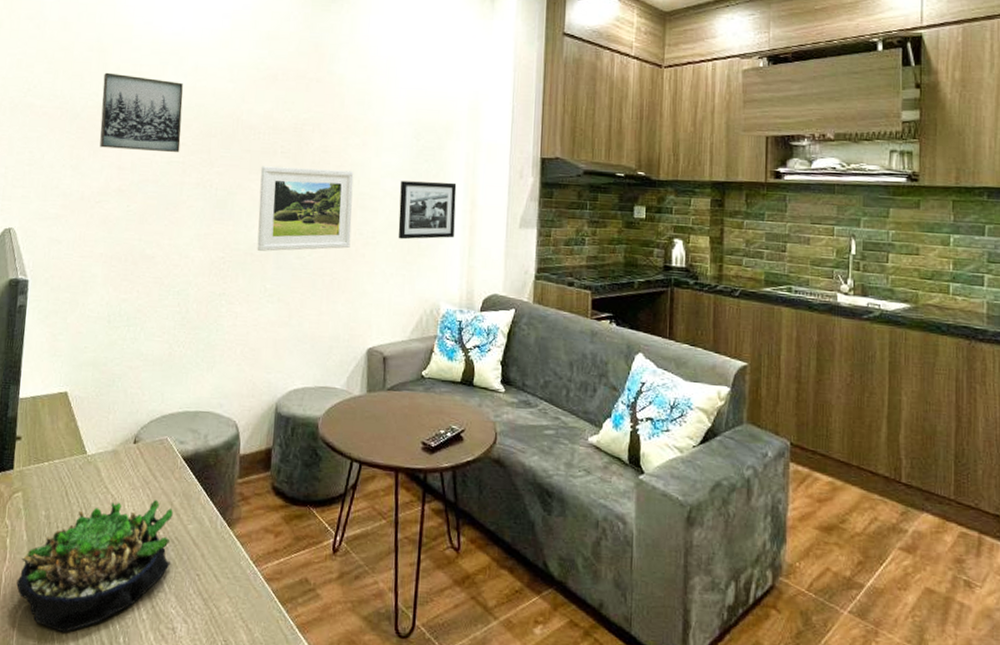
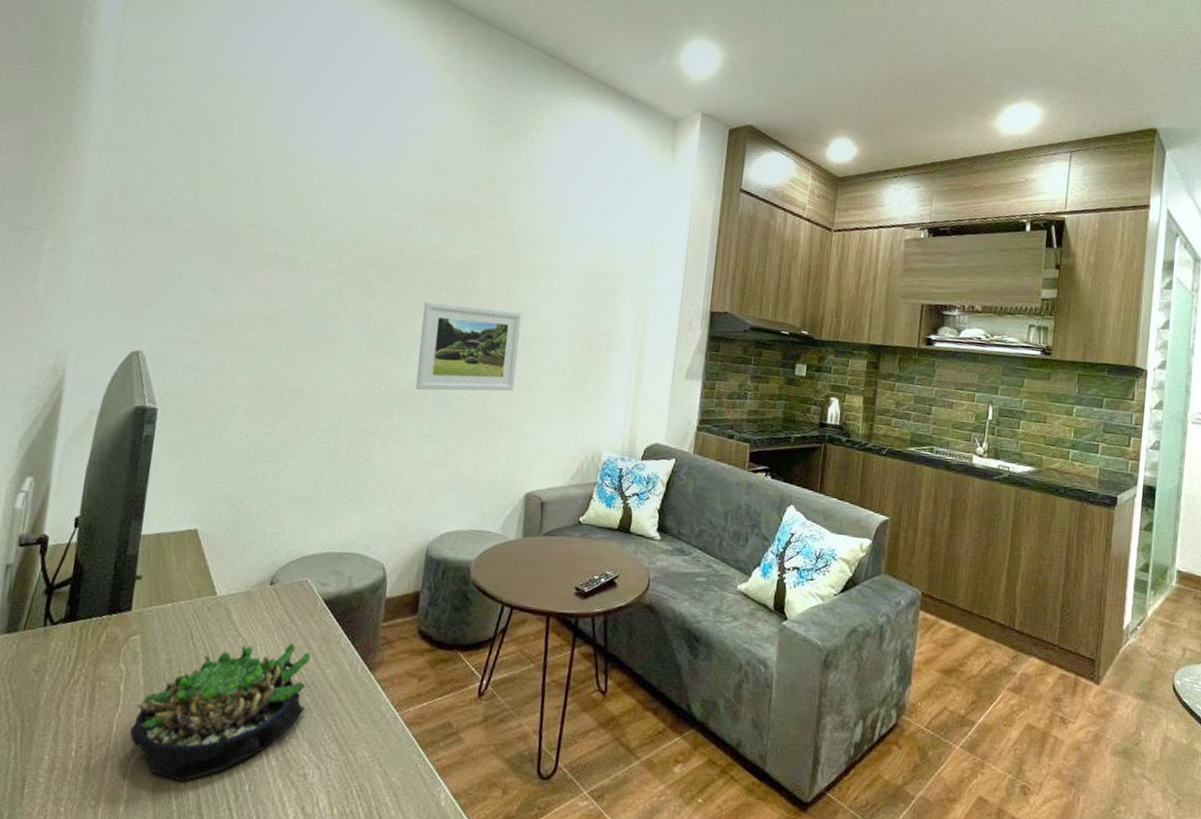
wall art: present [99,72,183,153] -> none [246,189,344,282]
picture frame: present [398,181,457,240] -> none [563,325,626,386]

